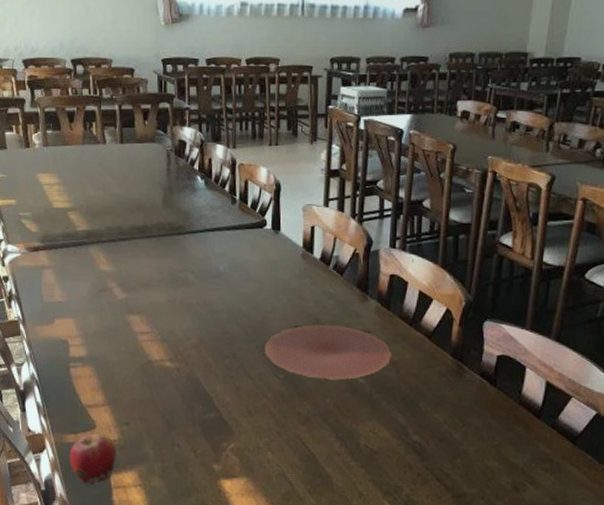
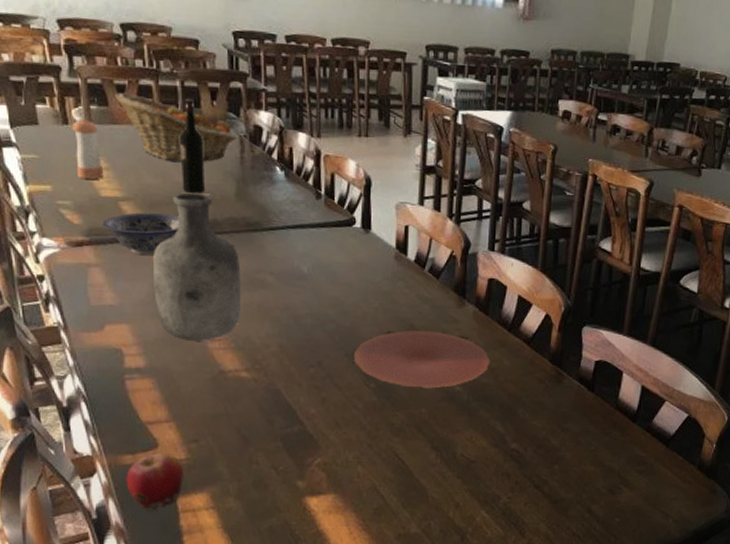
pepper shaker: none [32,142,56,193] -> present [72,119,104,179]
bowl: none [54,220,117,259] -> present [102,212,180,256]
fruit basket: none [65,117,165,175] -> present [114,92,237,162]
vase: none [93,202,166,334] -> present [152,192,241,341]
wine bottle: none [118,120,137,202] -> present [180,98,204,193]

